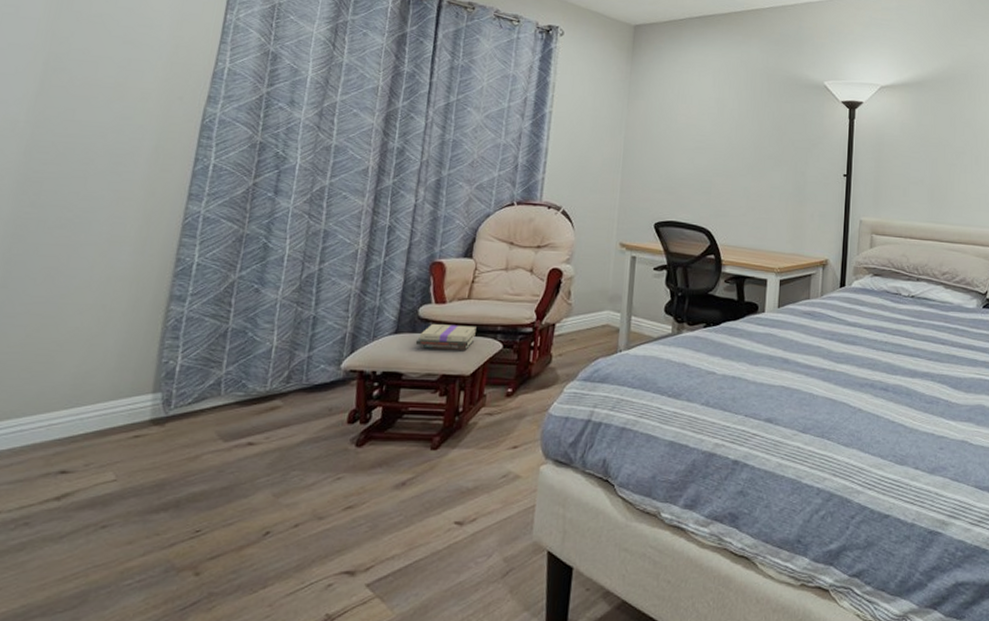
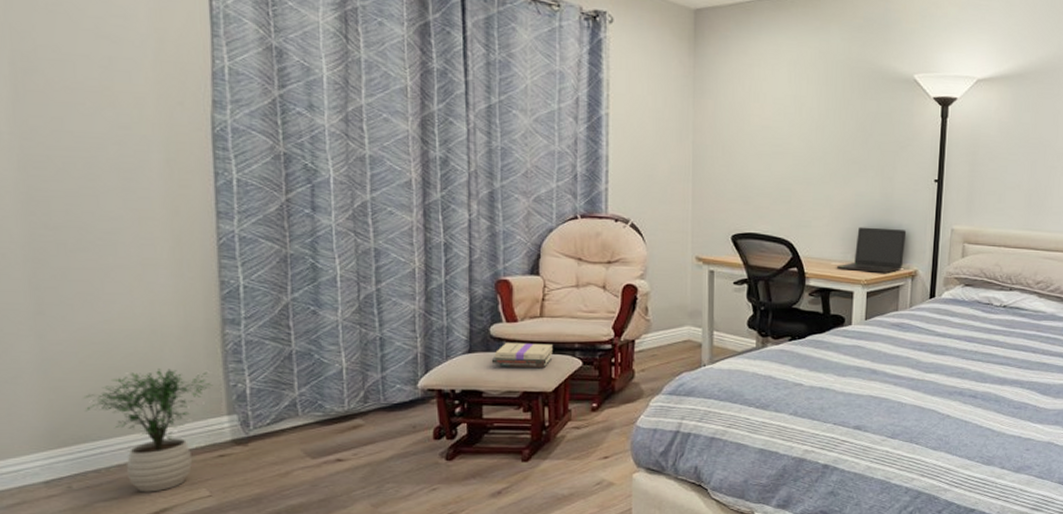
potted plant: none [17,343,146,475] -> present [83,368,213,492]
laptop: none [751,217,818,263] -> present [836,227,907,274]

